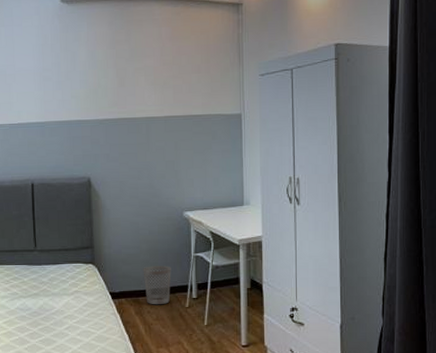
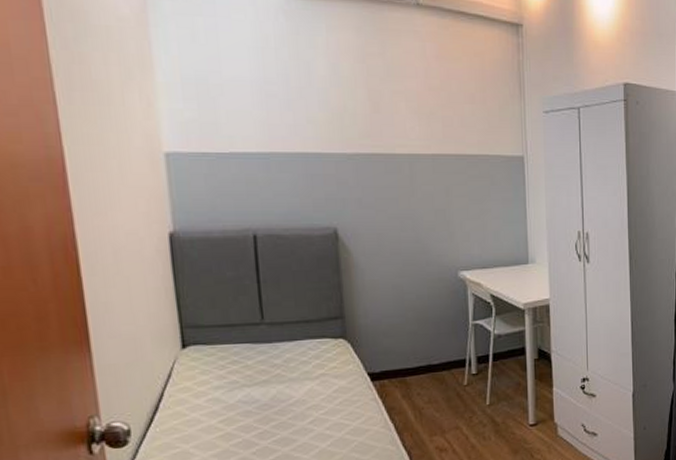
wastebasket: present [143,265,171,305] -> none [410,337,446,385]

